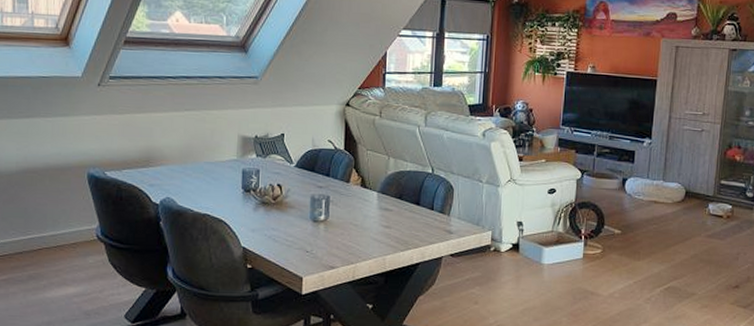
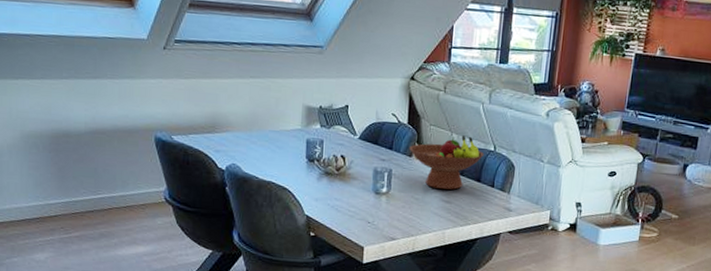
fruit bowl: none [346,159,422,214] -> present [409,135,484,190]

